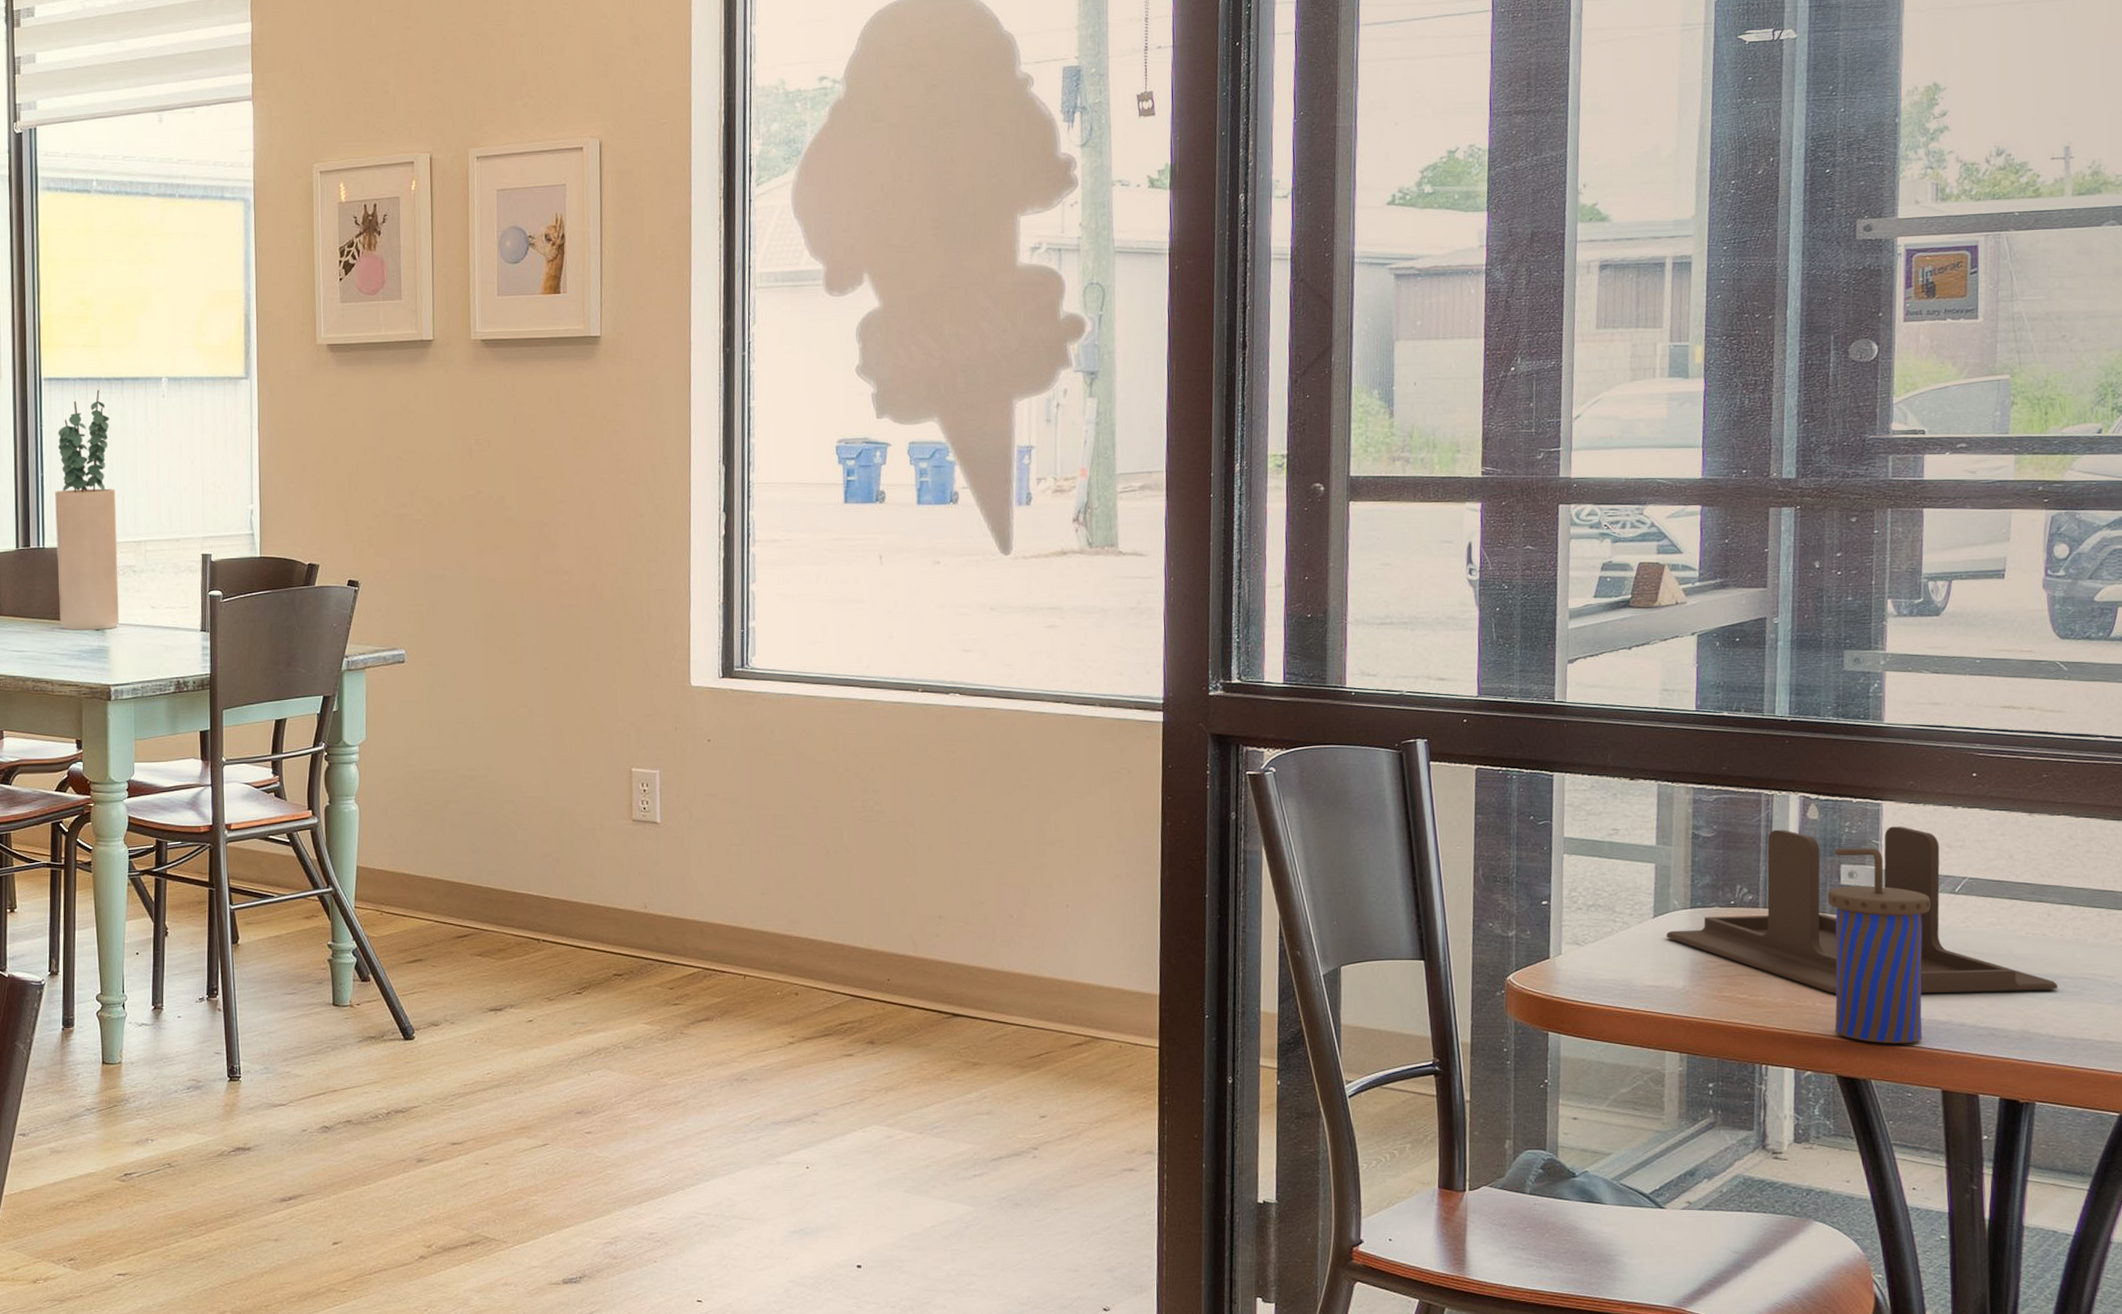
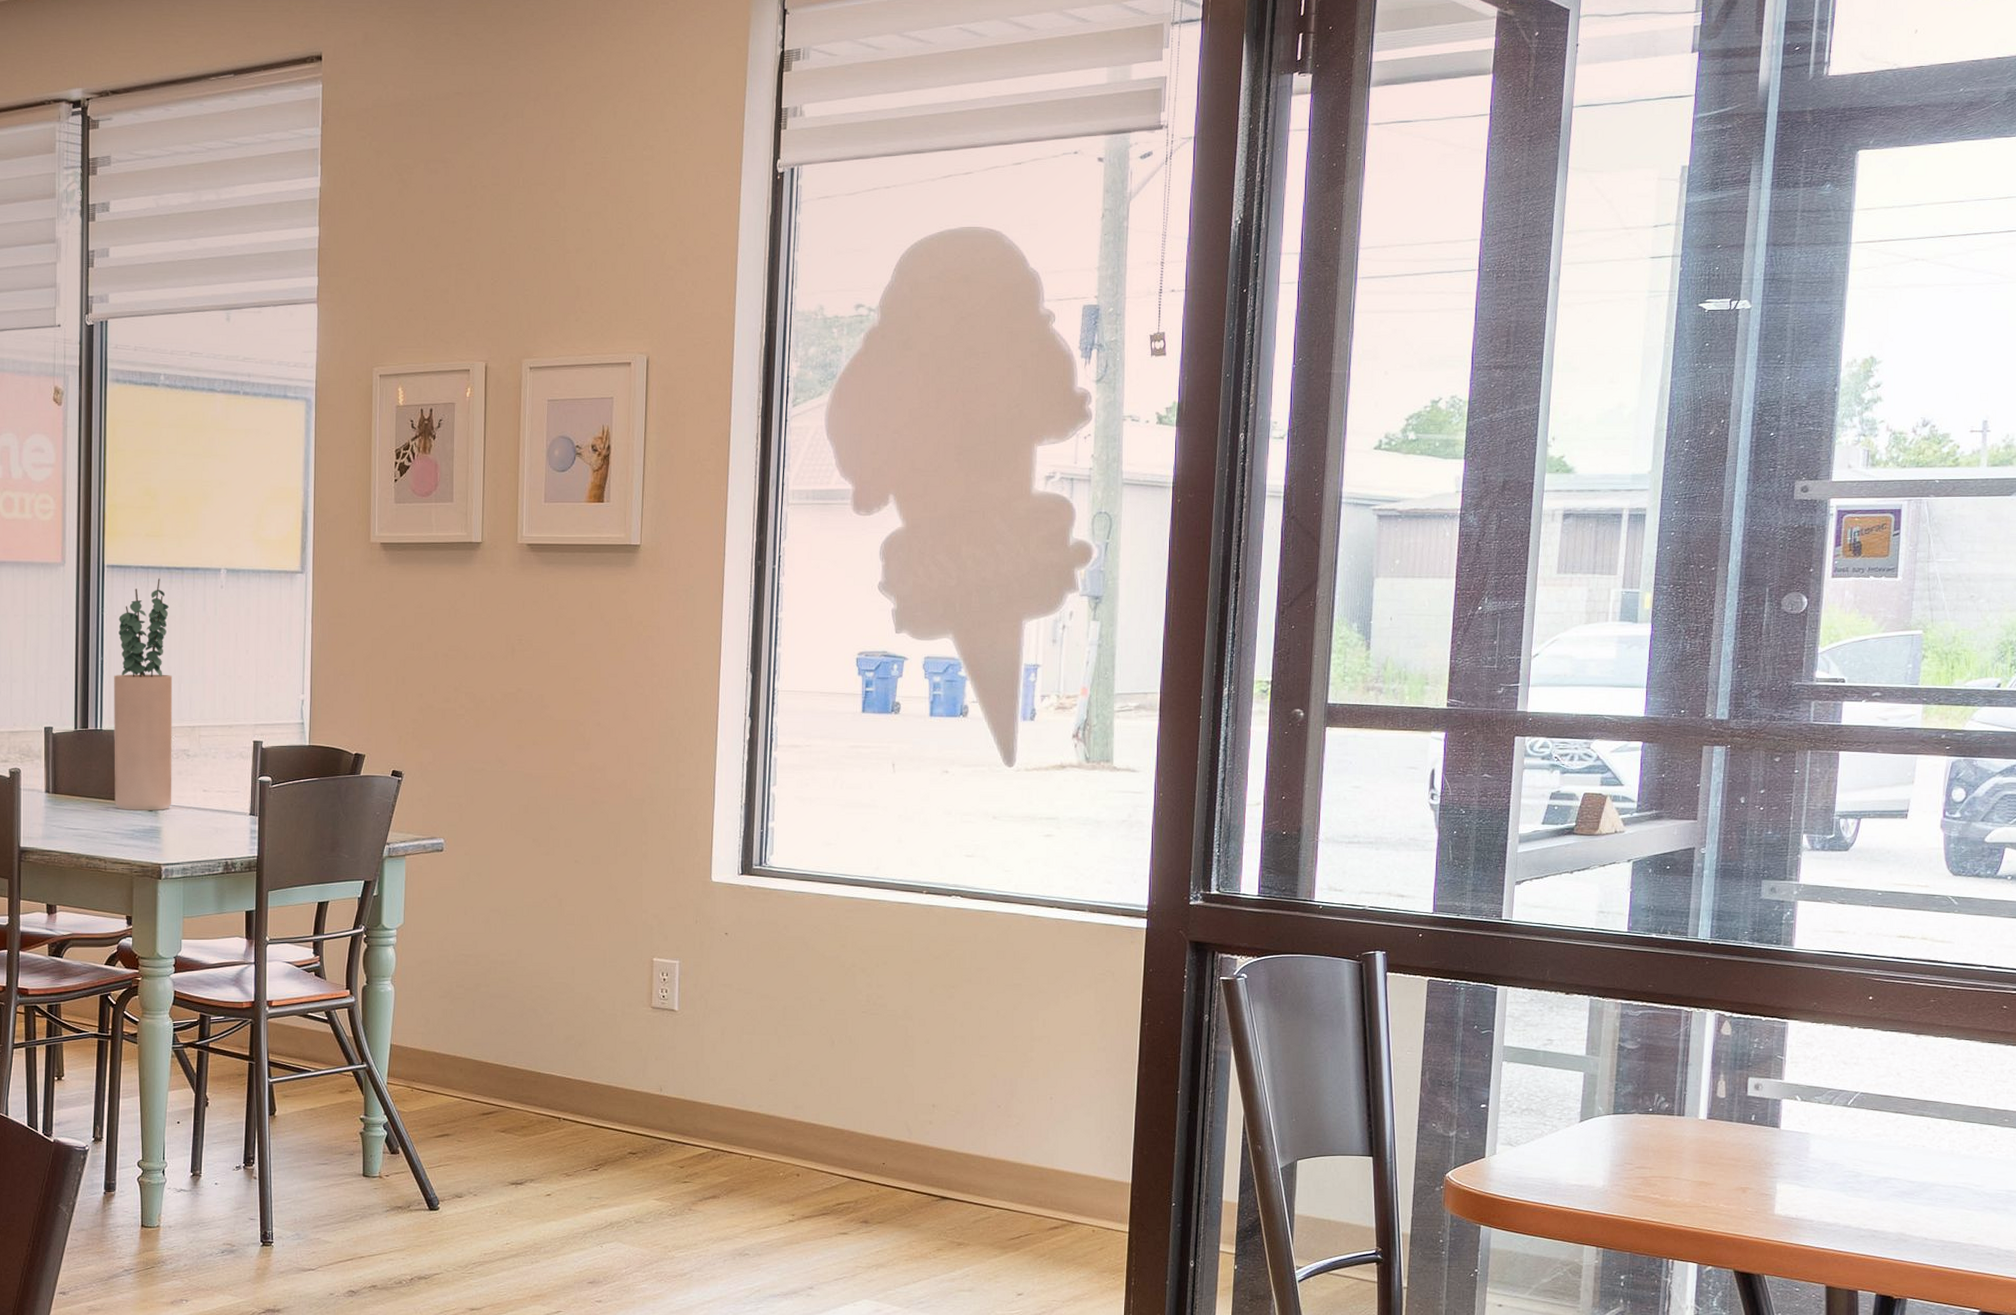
napkin holder: present [1666,826,2058,994] -> none [1590,1044,1933,1197]
beverage cup: present [1827,848,1931,1044] -> none [1735,1063,1826,1243]

